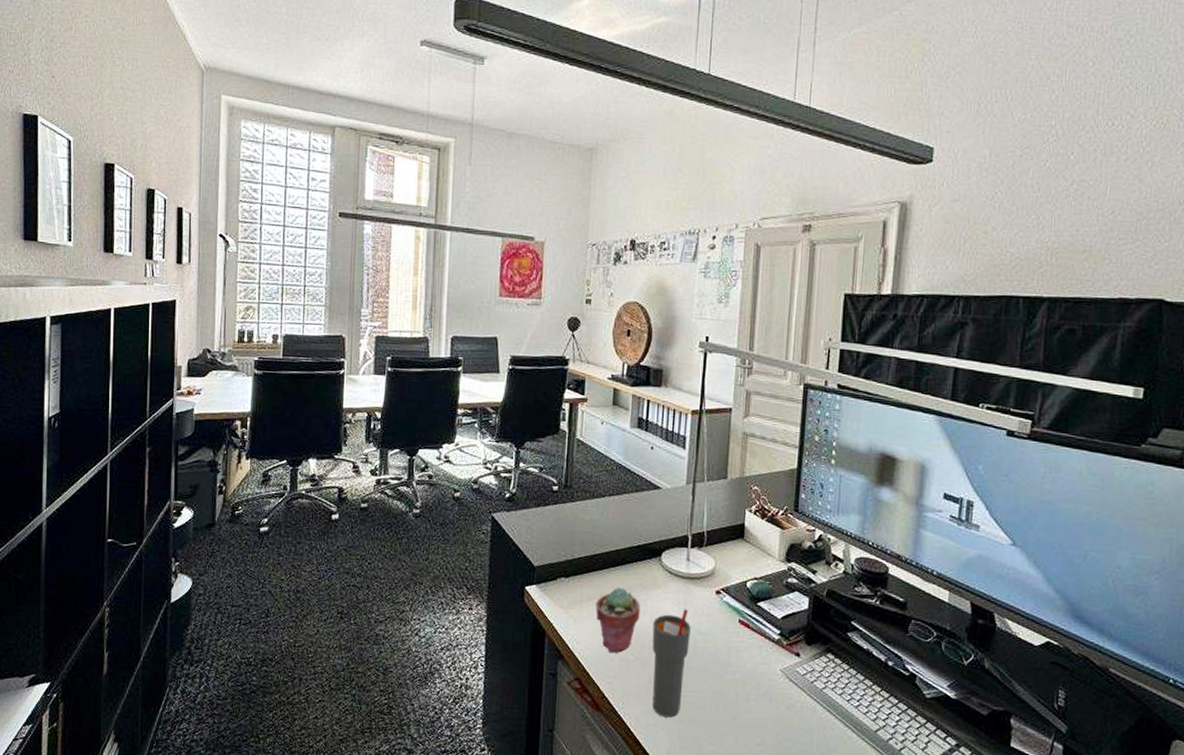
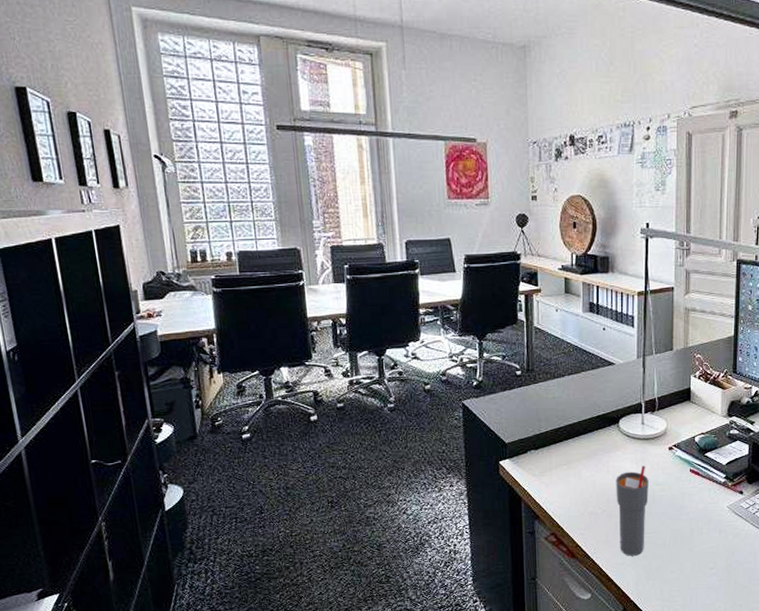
potted succulent: present [595,587,640,653] -> none [563,453,604,509]

